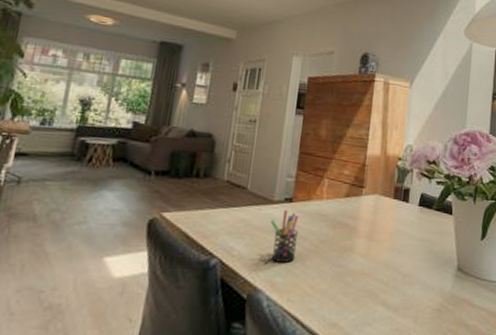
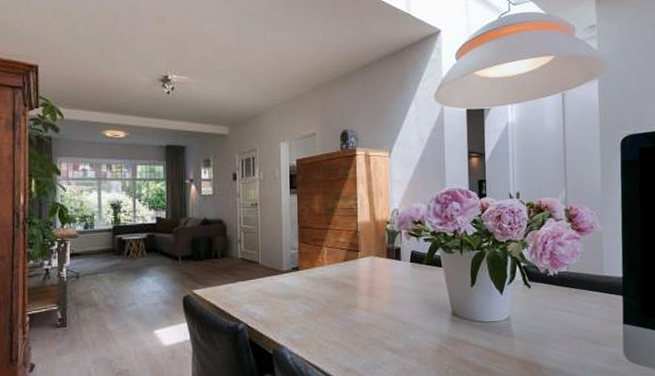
pen holder: present [270,209,299,263] -> none [282,277,309,322]

